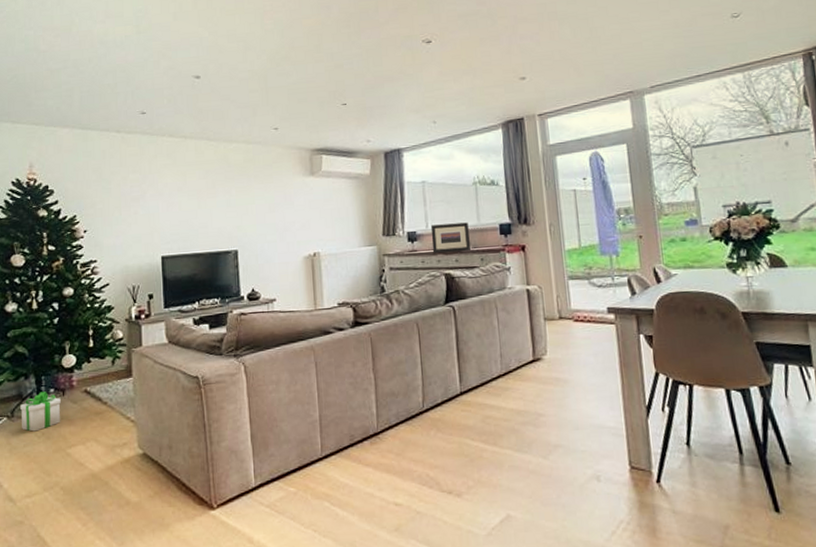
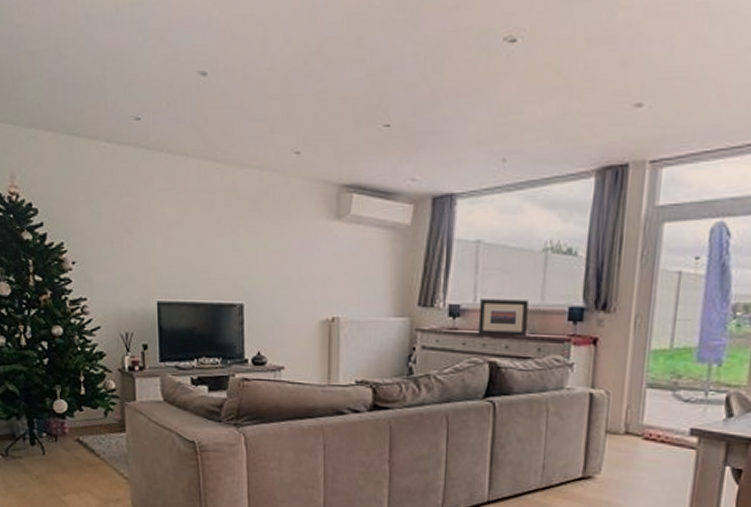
gift box: present [20,391,61,432] -> none [14,434,54,474]

